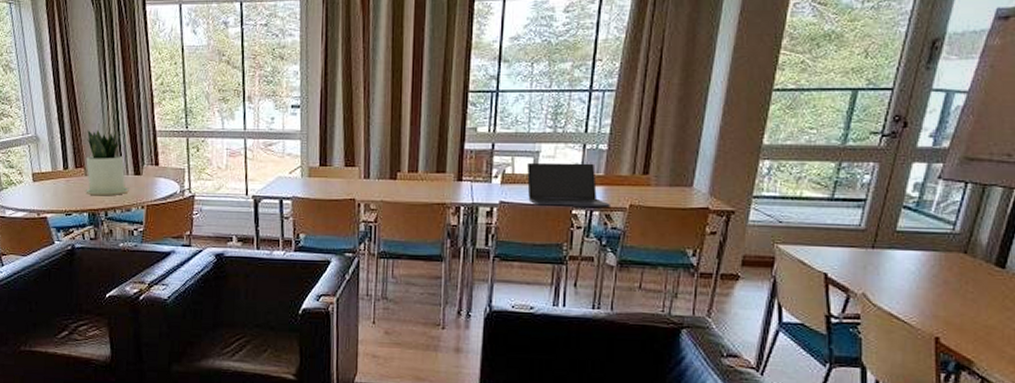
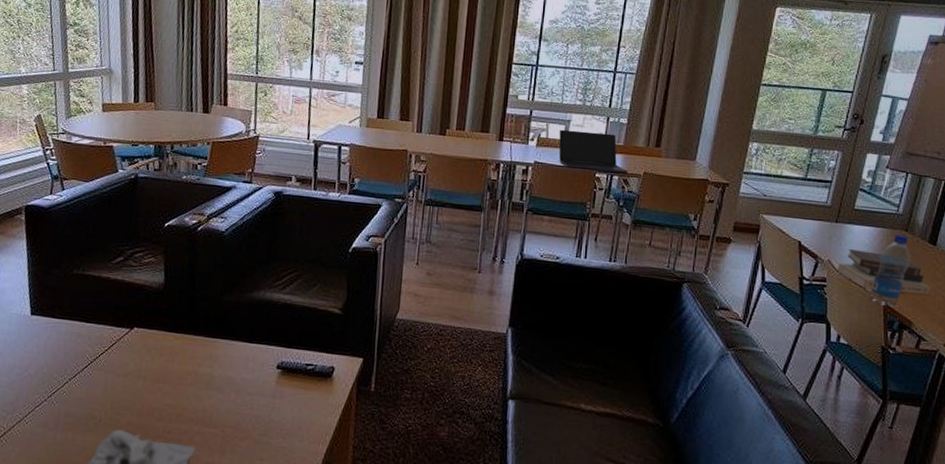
planter: present [84,129,129,196] -> none [153,67,197,131]
books: none [872,279,999,328] -> present [835,249,931,295]
bottle: none [916,258,970,345] -> present [869,234,910,308]

